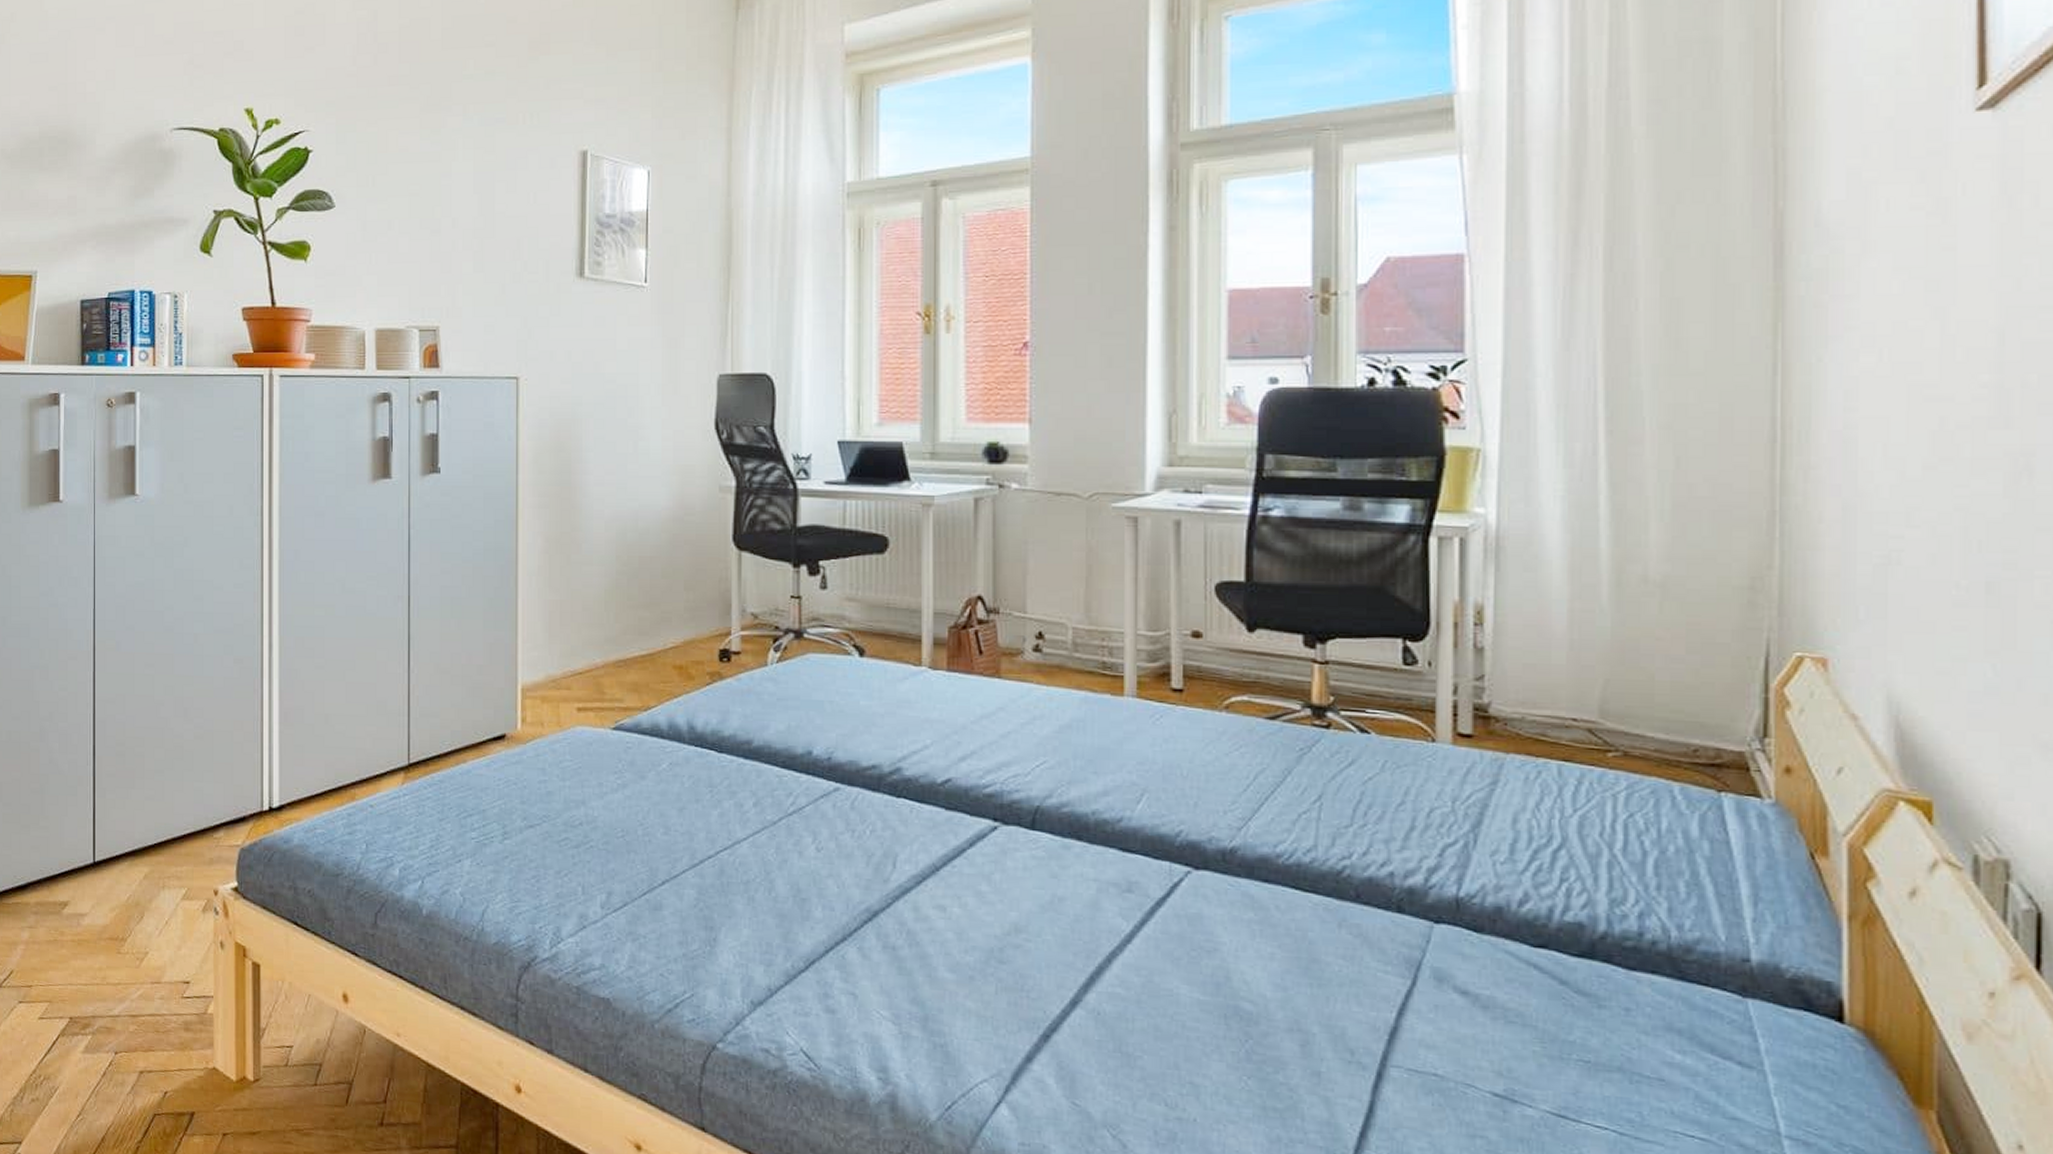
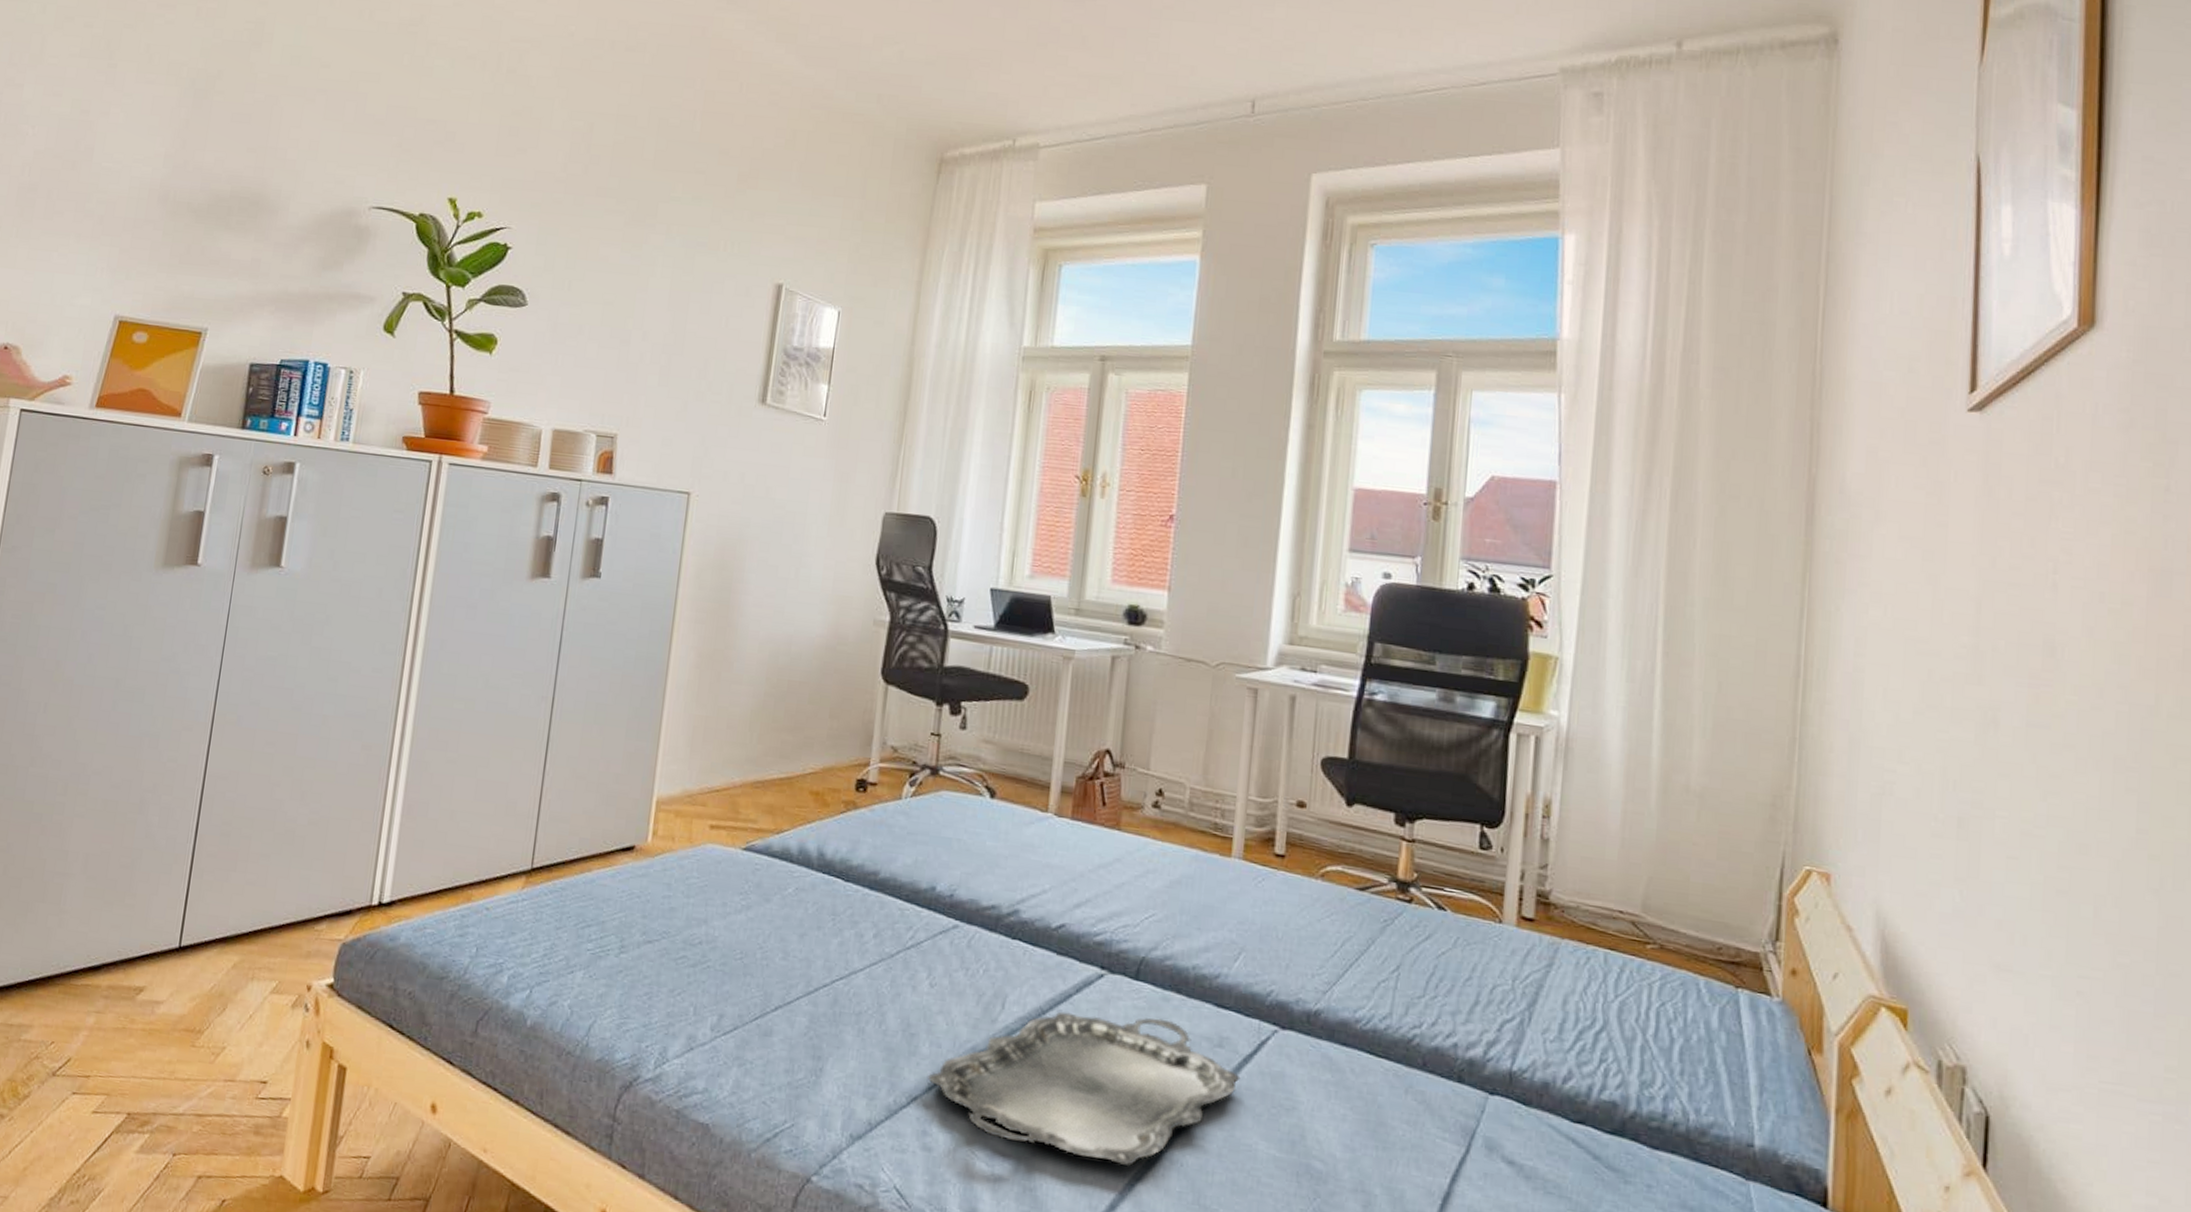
serving tray: none [823,867,1154,1017] -> present [927,1011,1241,1166]

